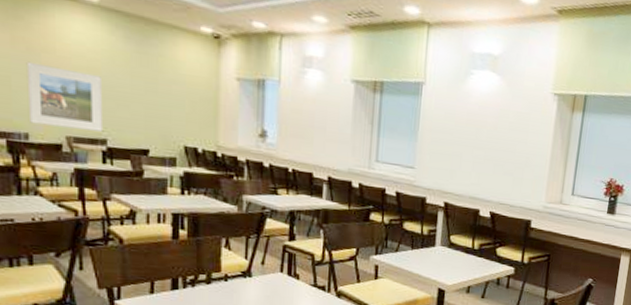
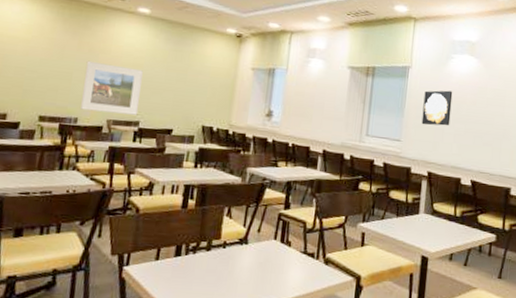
wall art: none [437,111,472,153] -> present [421,90,453,126]

